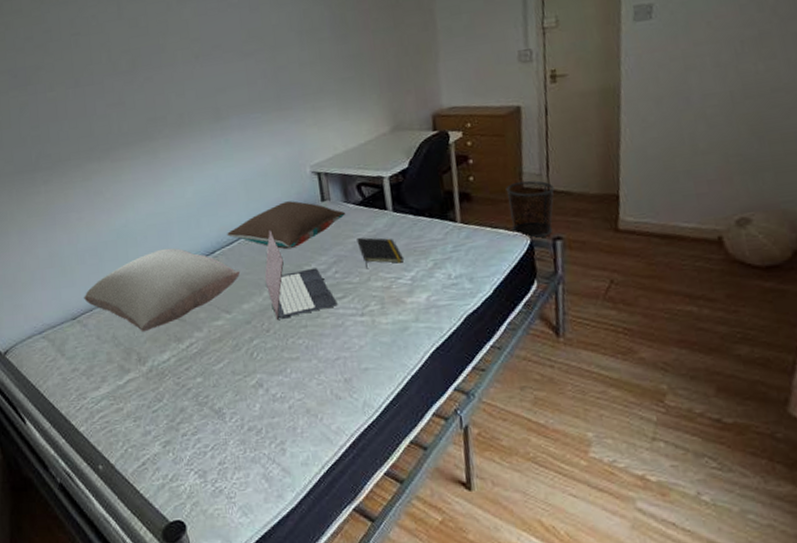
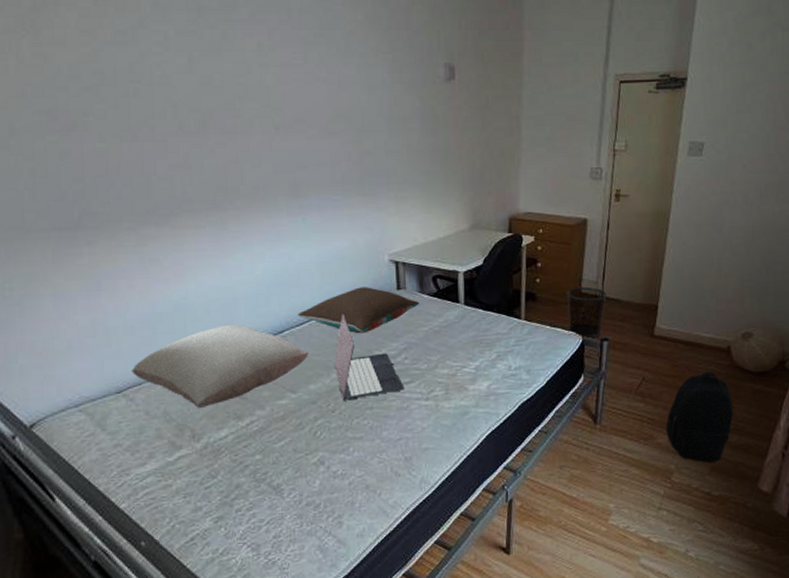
notepad: present [357,237,404,270] -> none [428,326,470,357]
backpack: none [648,269,740,382] -> present [666,372,734,463]

